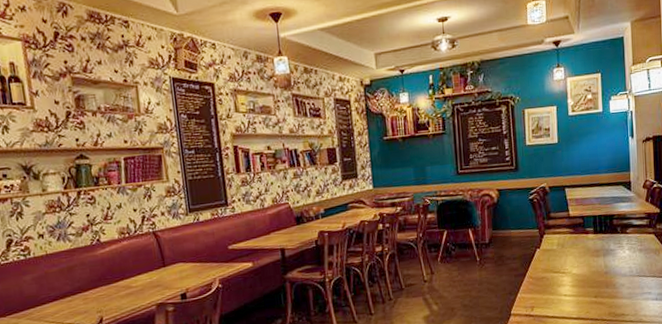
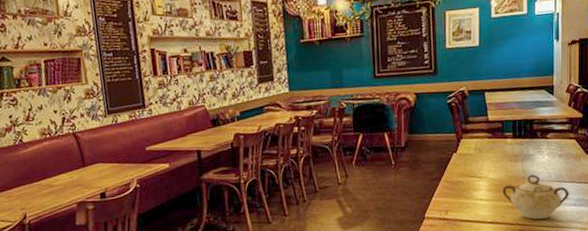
sugar bowl: none [586,269,651,315] -> present [502,174,569,220]

